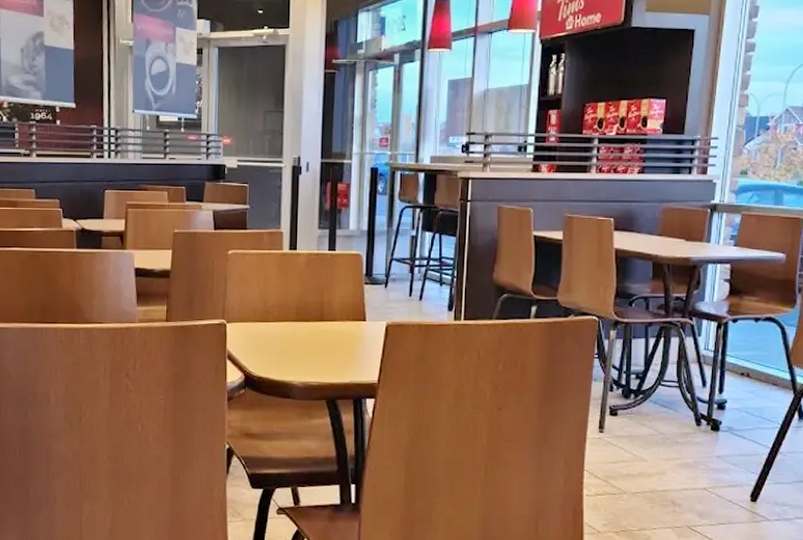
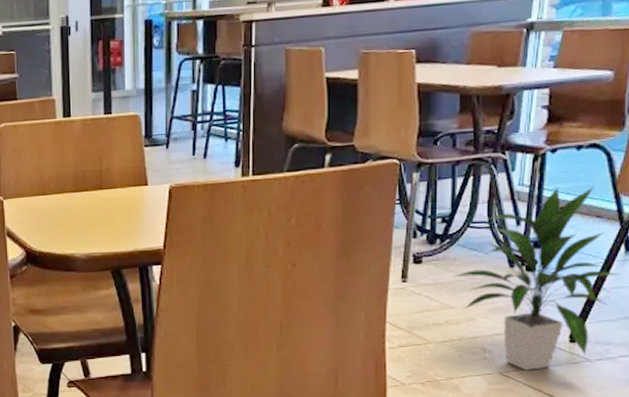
indoor plant: none [645,354,794,526] -> present [452,186,620,370]

